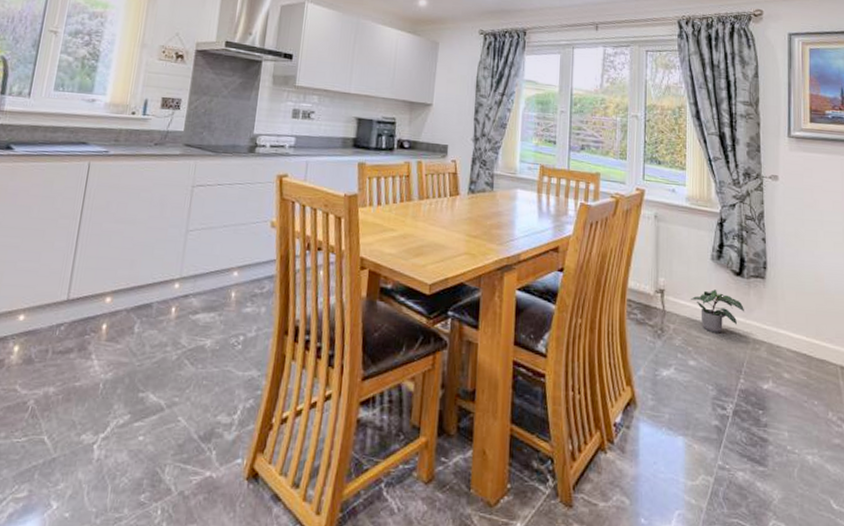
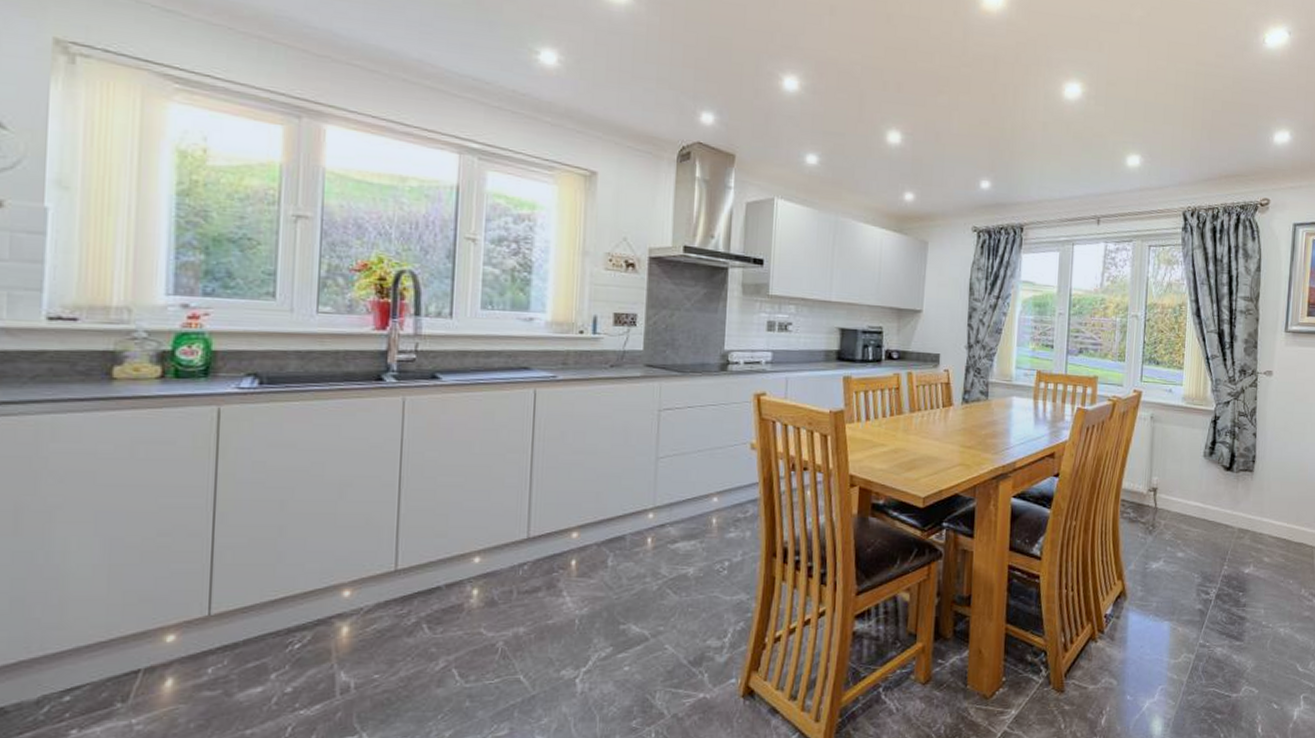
potted plant: present [691,290,744,334] -> none [1182,485,1232,526]

